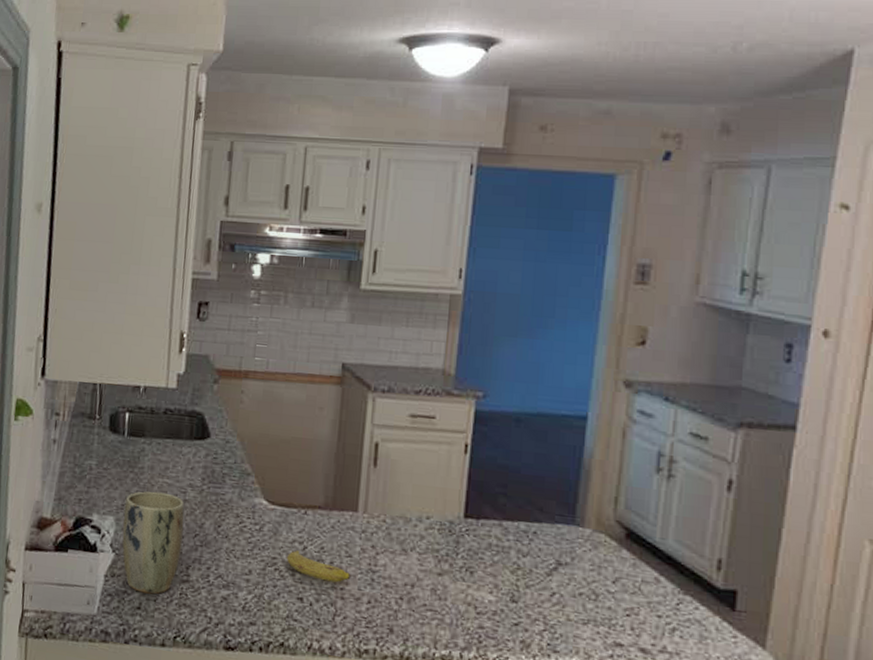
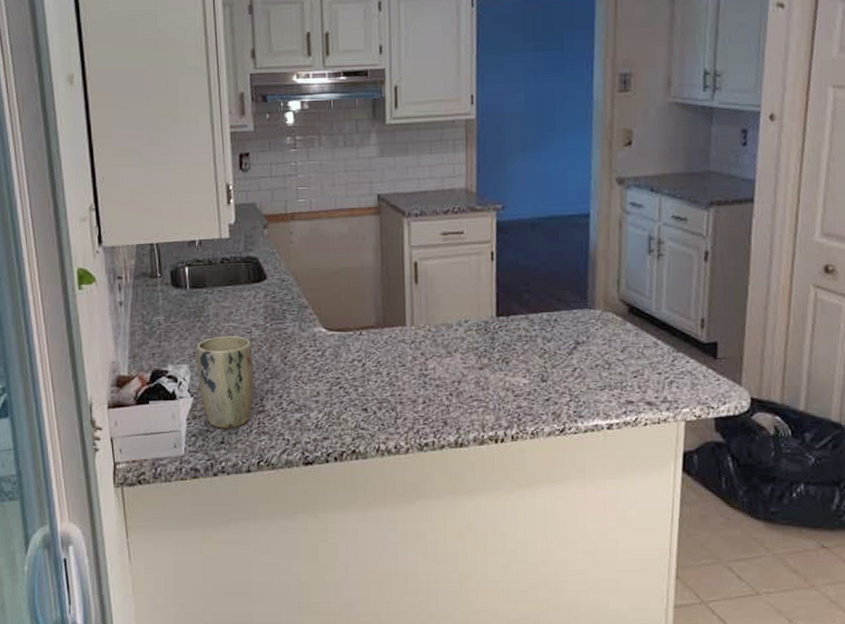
fruit: present [287,550,351,583] -> none [349,368,406,391]

